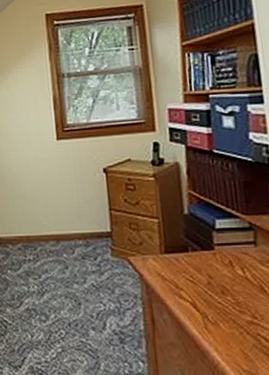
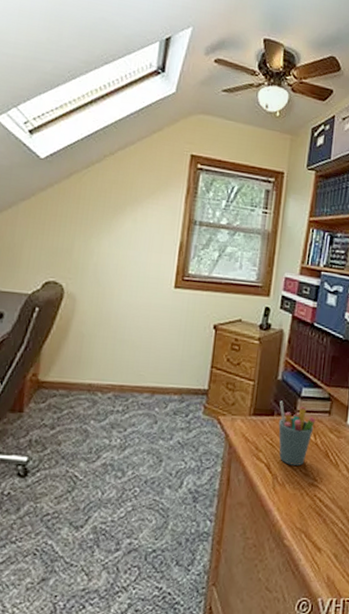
pen holder: none [192,235,240,303] -> present [278,400,316,466]

